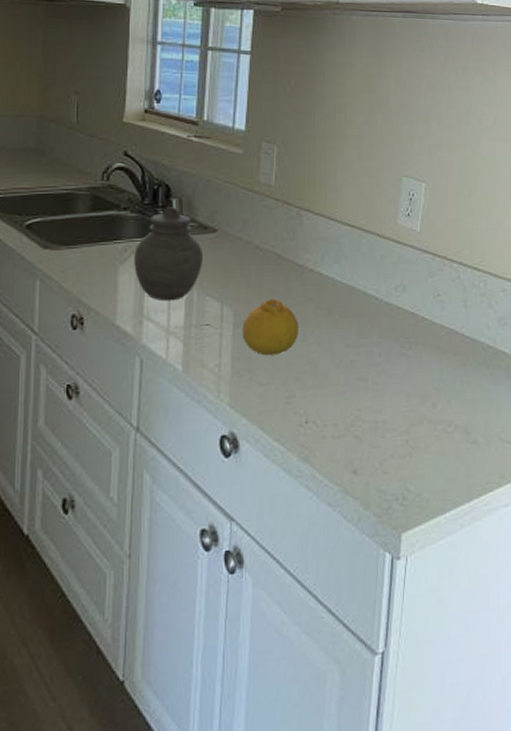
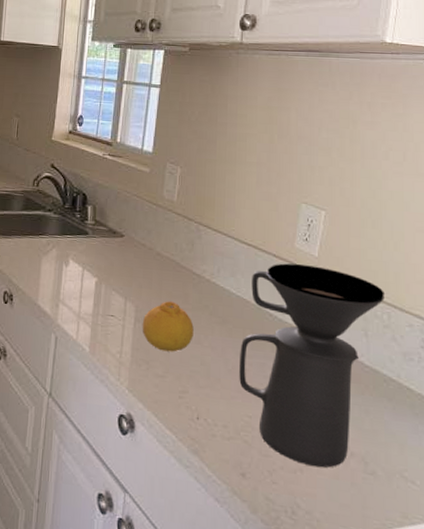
jar: present [134,207,204,301] -> none [54,212,112,291]
coffee maker: none [347,241,481,448] -> present [239,263,384,468]

